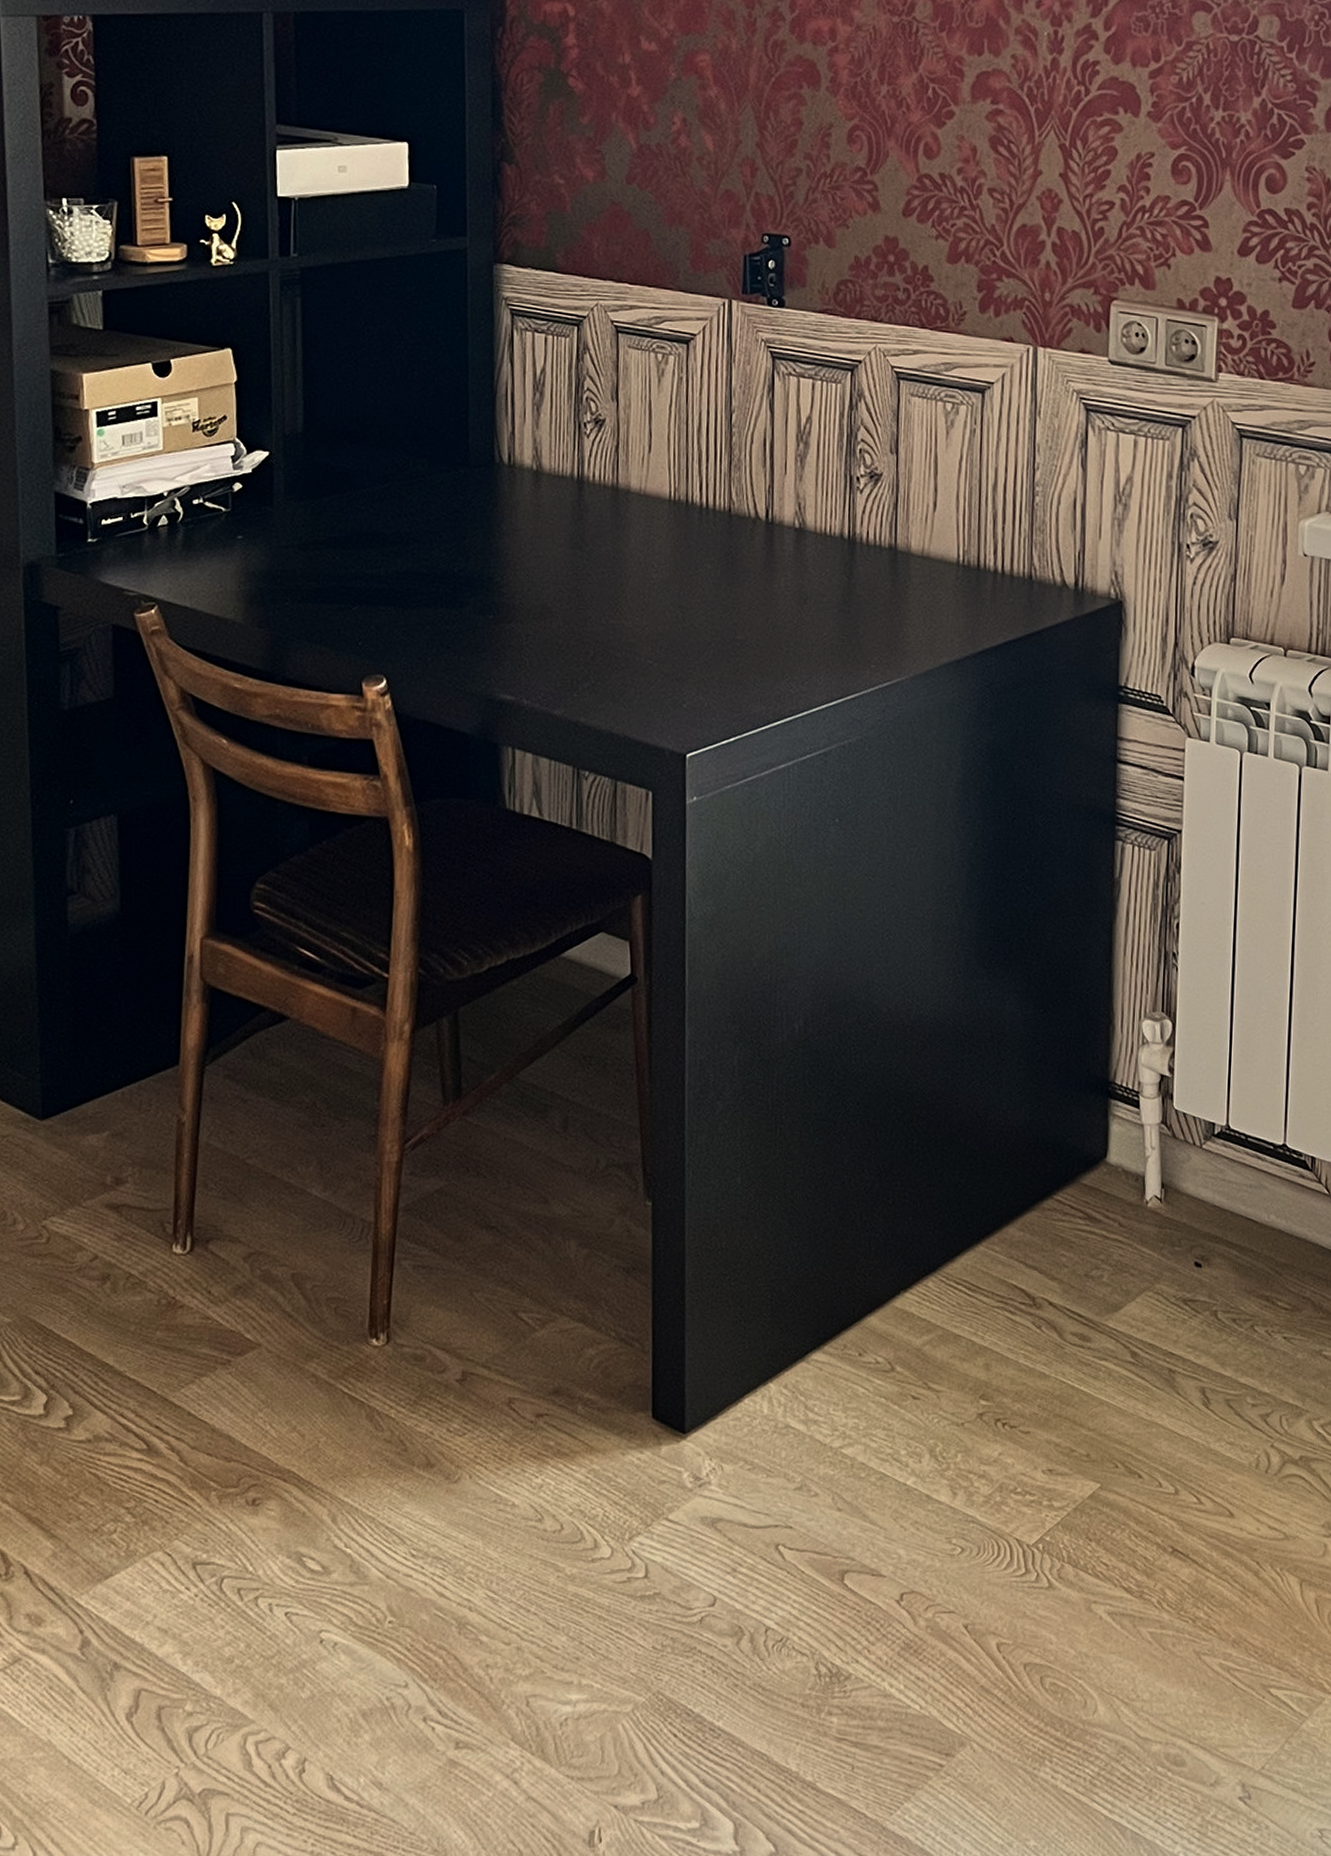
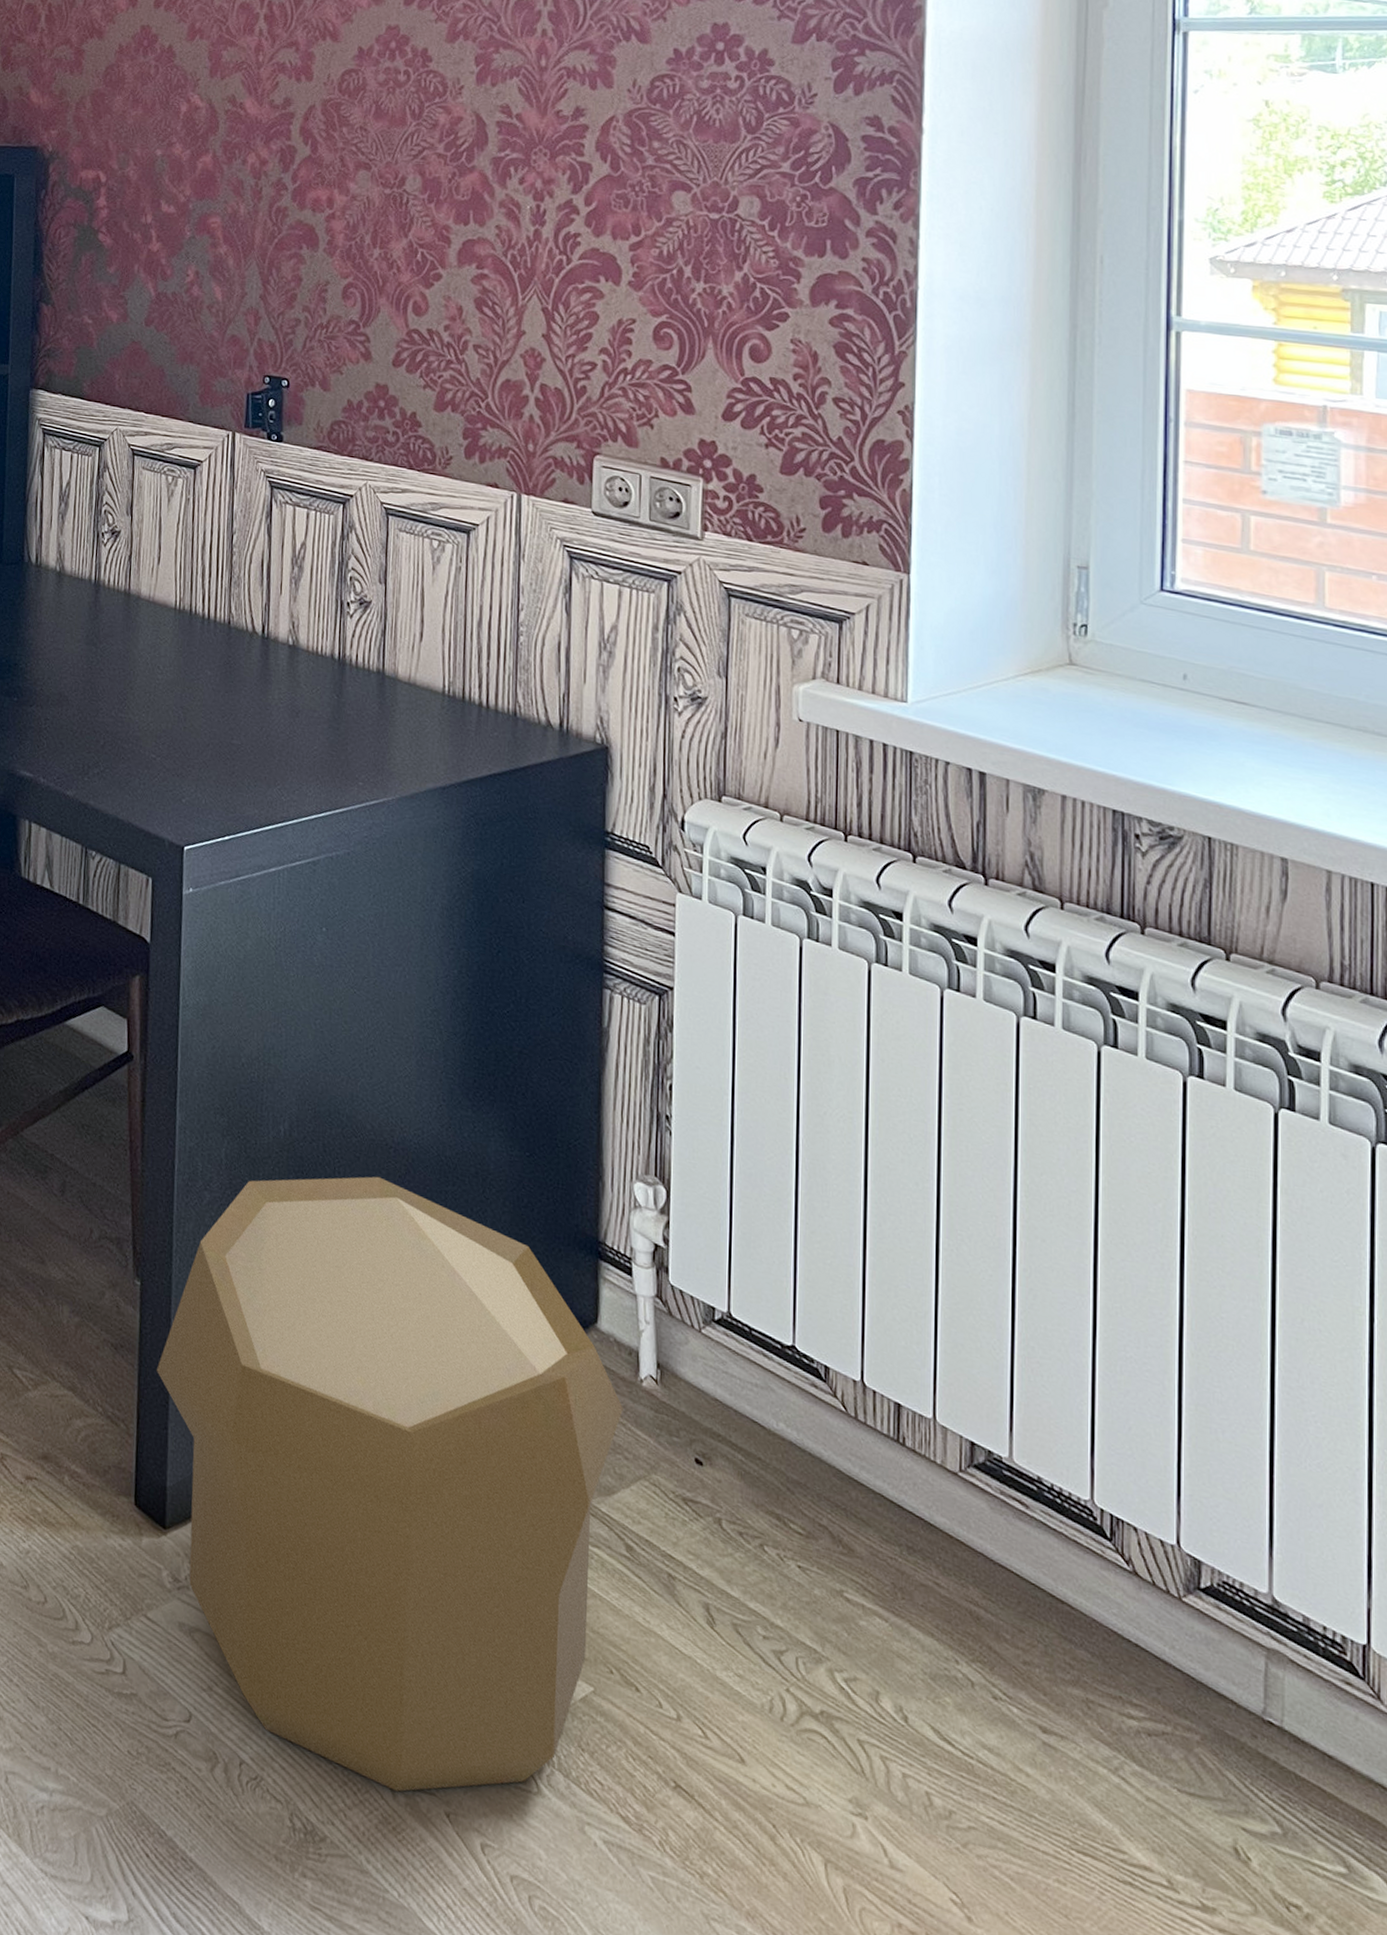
pouf: none [672,1057,1130,1618] -> present [157,1176,623,1792]

